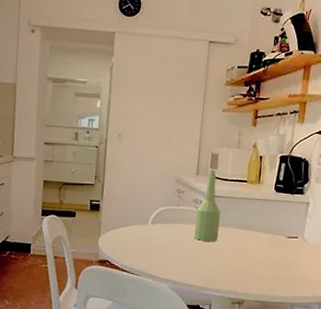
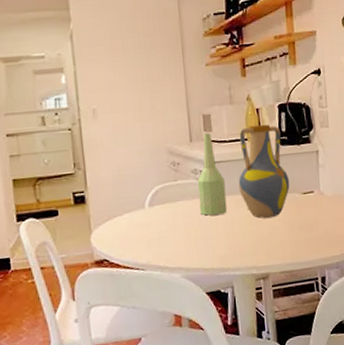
vase: none [231,170,278,253] -> present [238,124,290,219]

